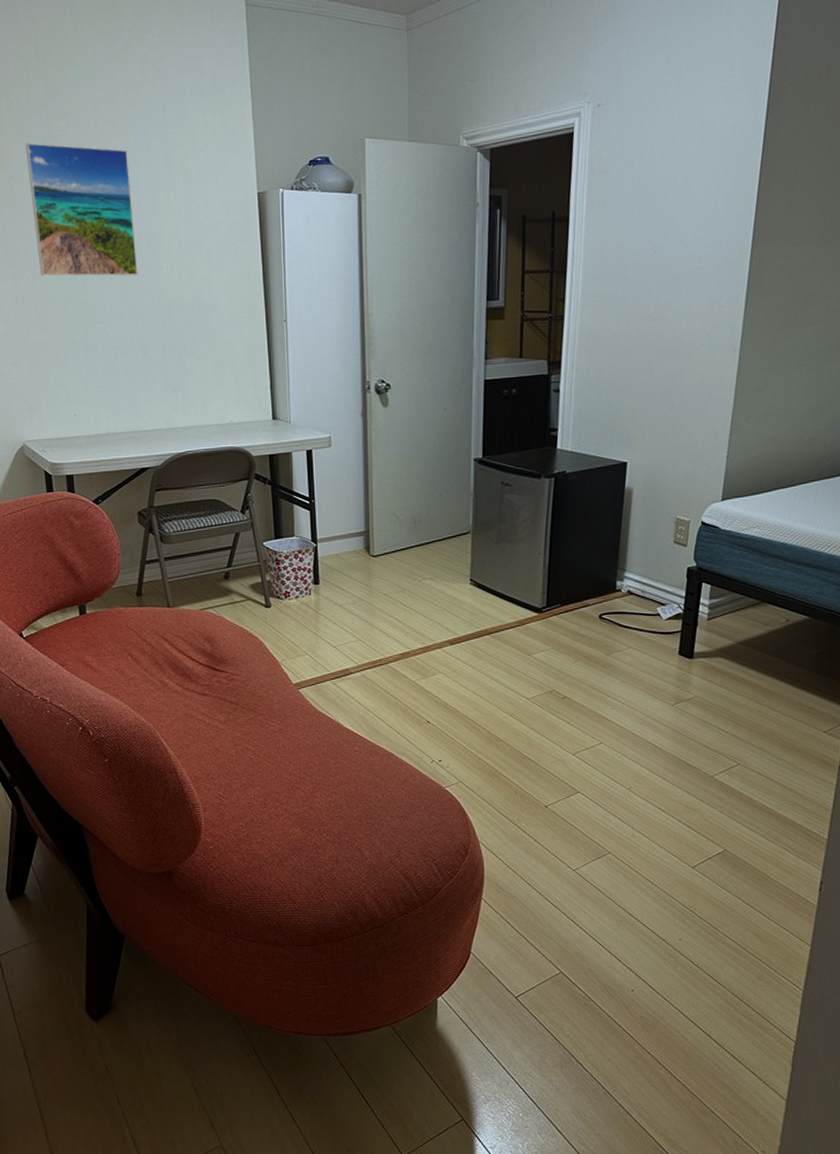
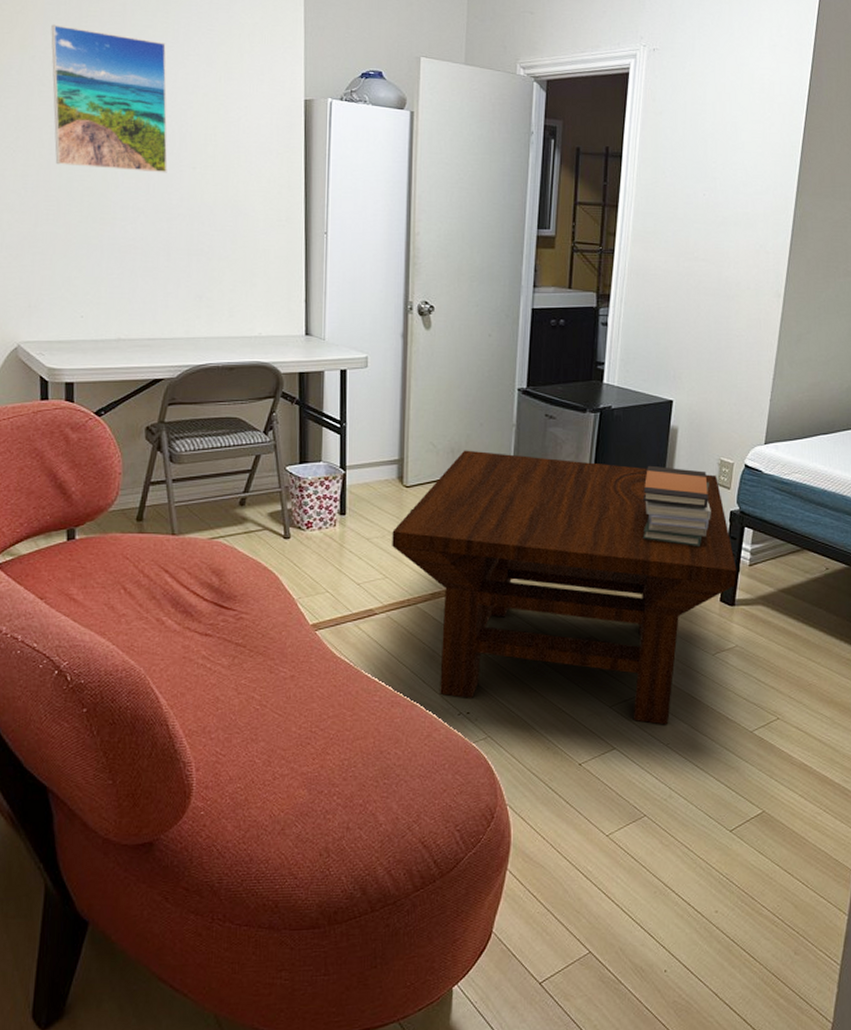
coffee table: none [362,519,695,771] -> present [392,450,737,725]
book stack: none [599,526,668,603] -> present [642,465,711,546]

